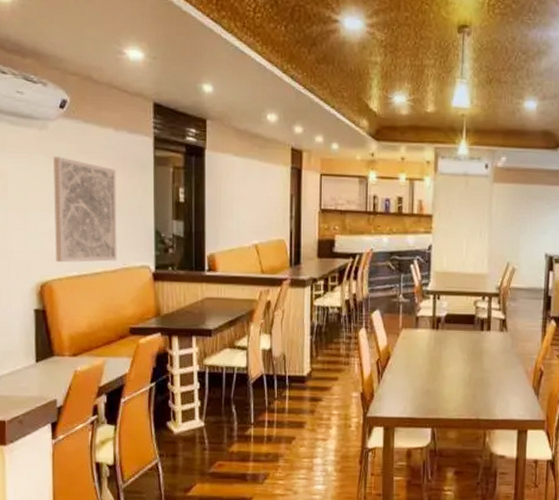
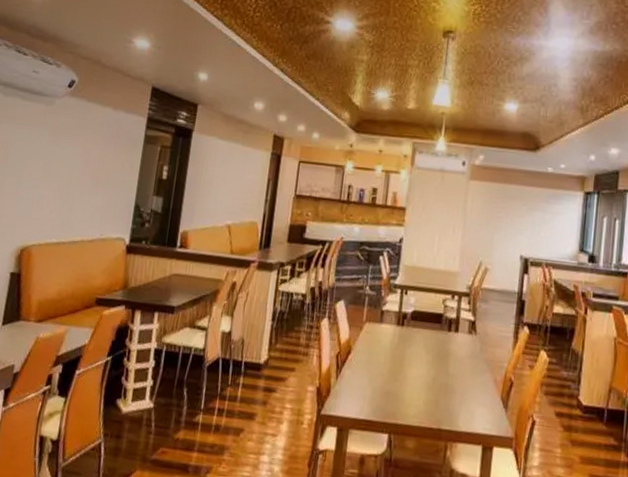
wall art: present [53,156,117,263] -> none [39,130,109,231]

